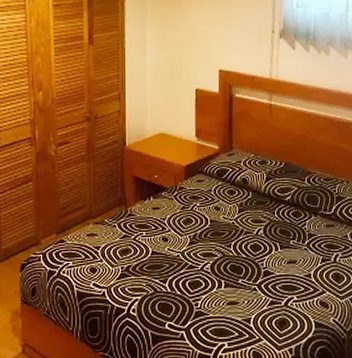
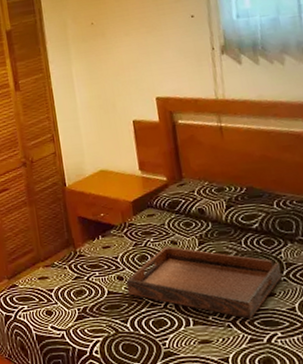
serving tray: none [169,212,304,284] -> present [126,246,282,320]

